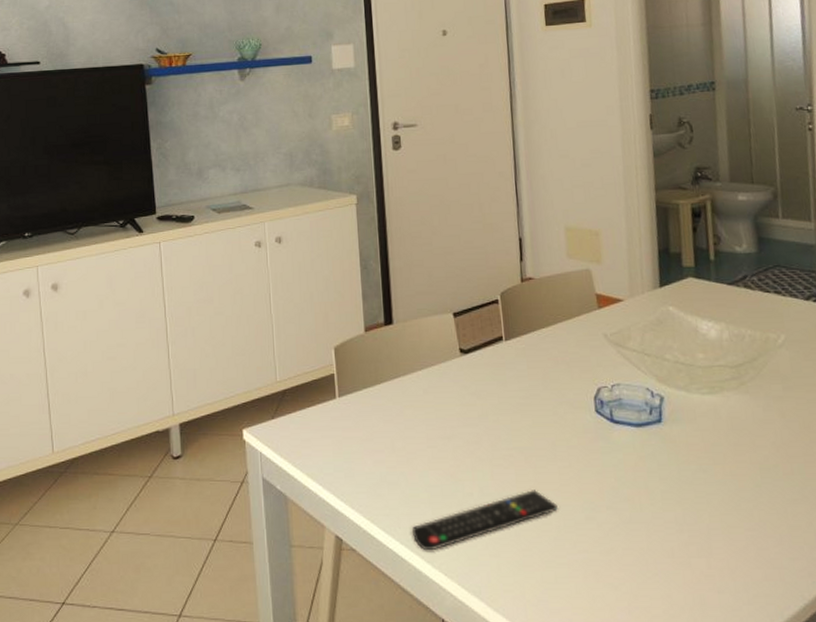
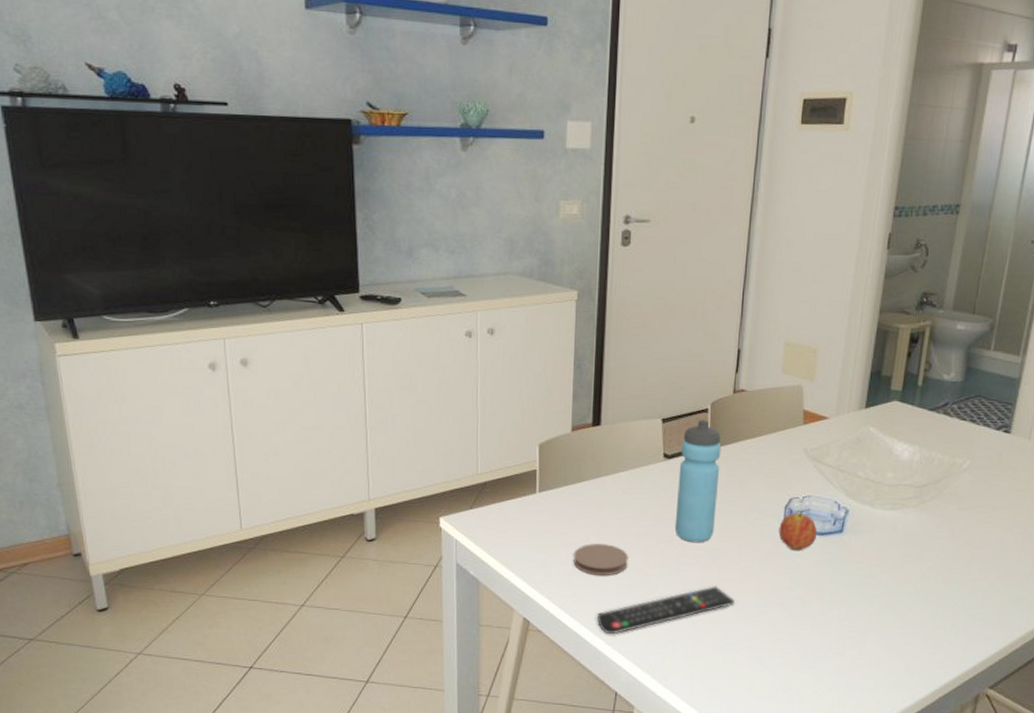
coaster: none [380,449,438,485] -> present [573,544,628,576]
water bottle: none [476,311,523,443] -> present [674,420,722,543]
fruit: none [591,400,635,446] -> present [778,510,818,551]

